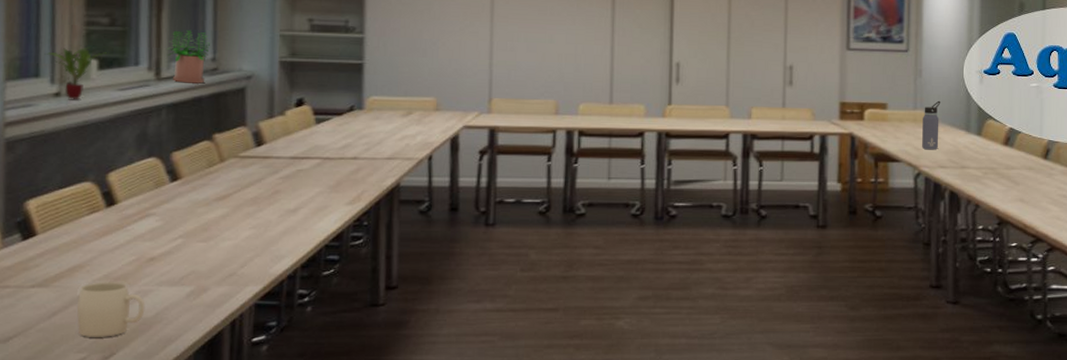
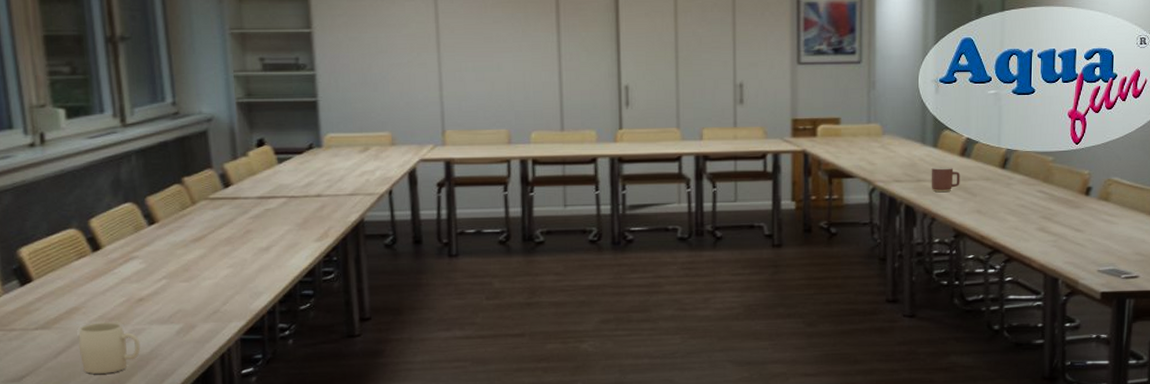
potted plant: present [44,47,109,99] -> none [14,96,75,149]
potted plant: present [167,29,210,84] -> none [128,75,169,128]
water bottle: present [922,100,941,150] -> none [877,113,895,164]
mug: none [975,155,1004,179] -> present [931,167,960,192]

